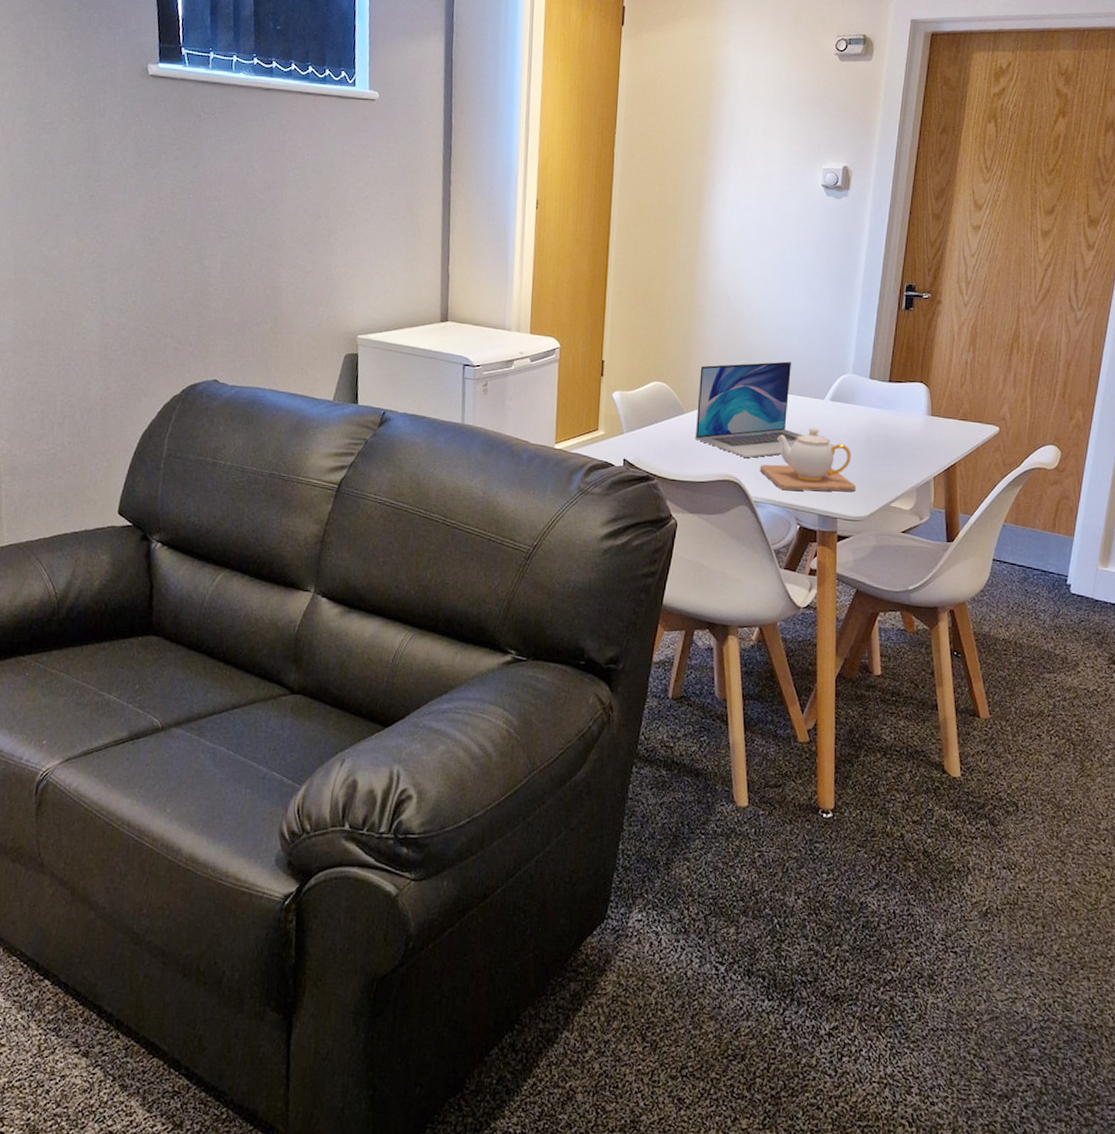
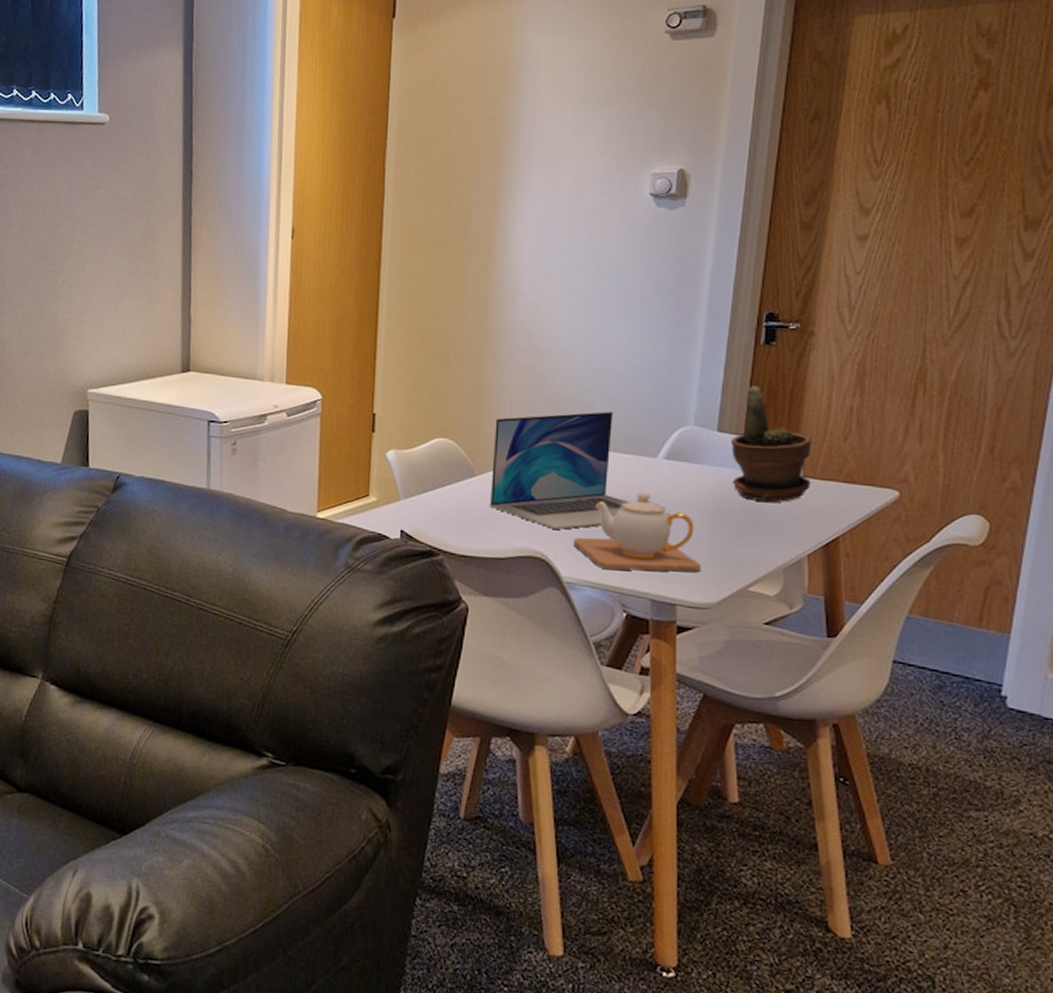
potted plant: none [879,343,938,436] -> present [730,386,811,502]

